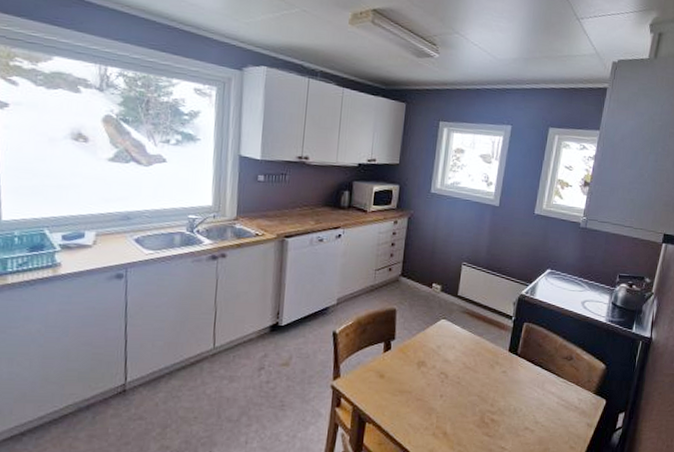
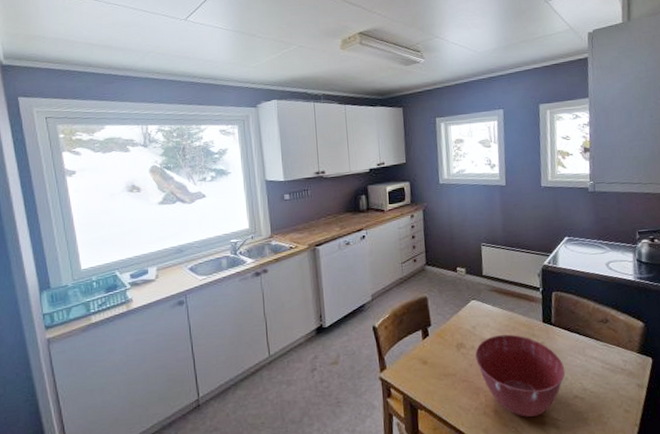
mixing bowl: none [435,358,522,443] -> present [475,334,566,417]

